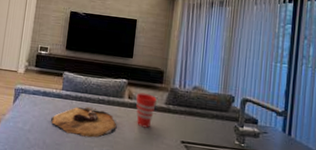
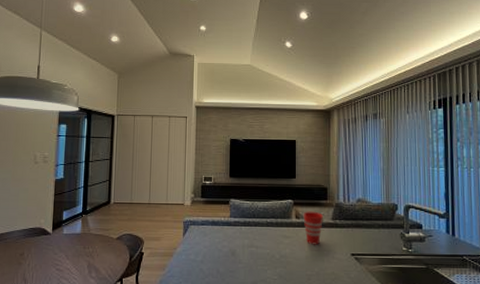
cutting board: present [51,106,117,138] -> none [222,230,288,261]

